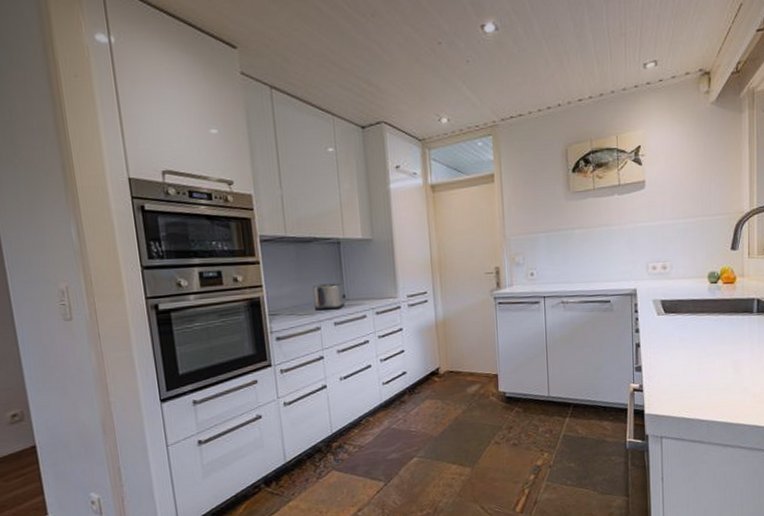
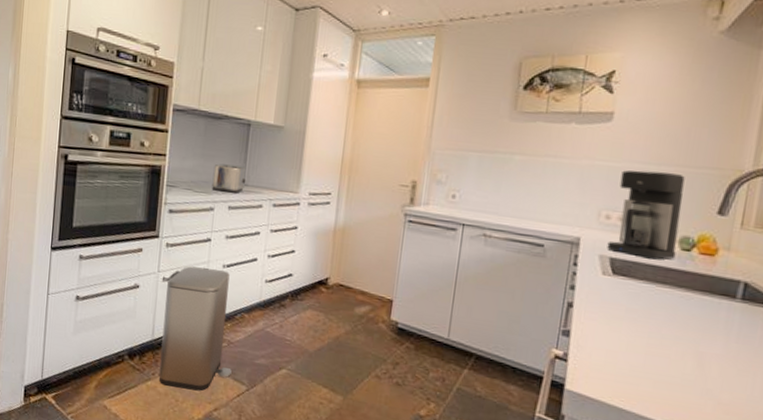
pedal bin: none [288,383,368,502] -> present [159,266,232,391]
coffee maker: none [657,223,707,295] -> present [607,170,685,260]

